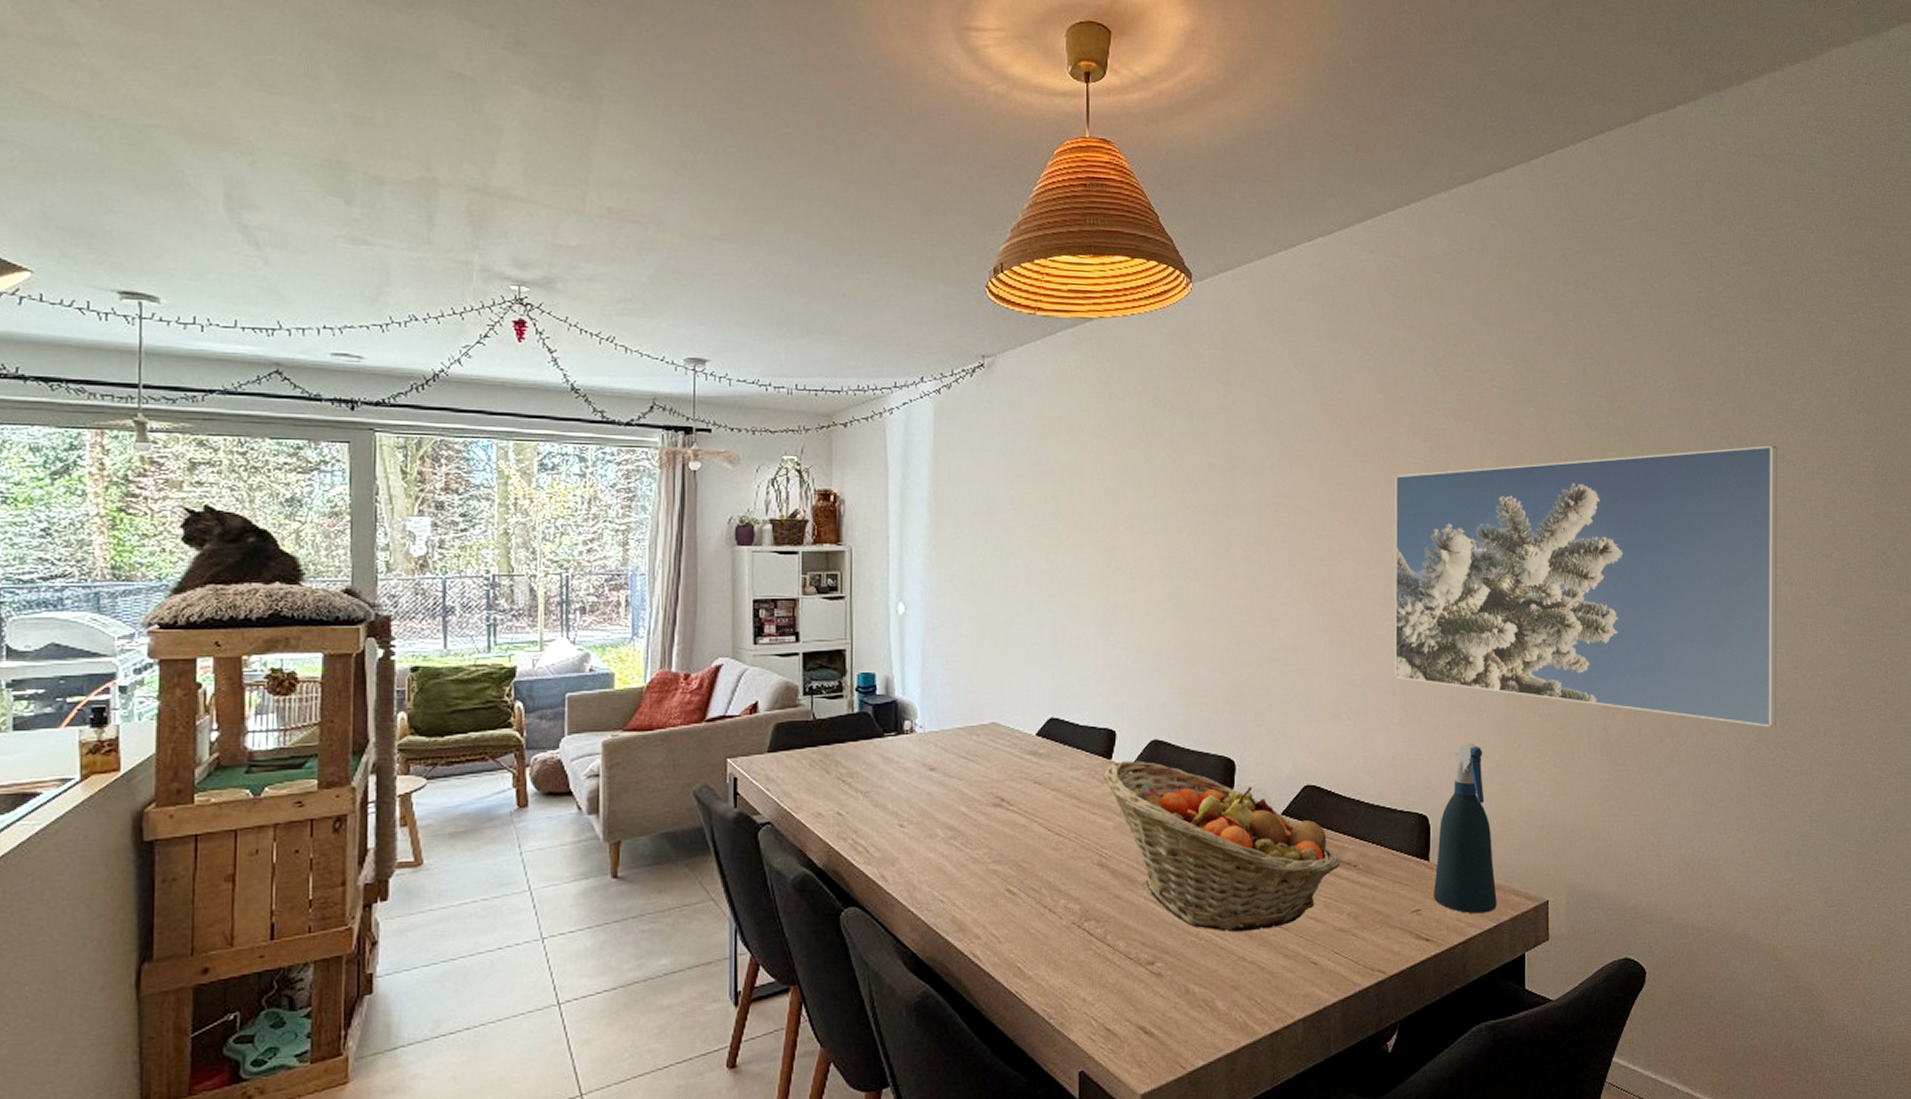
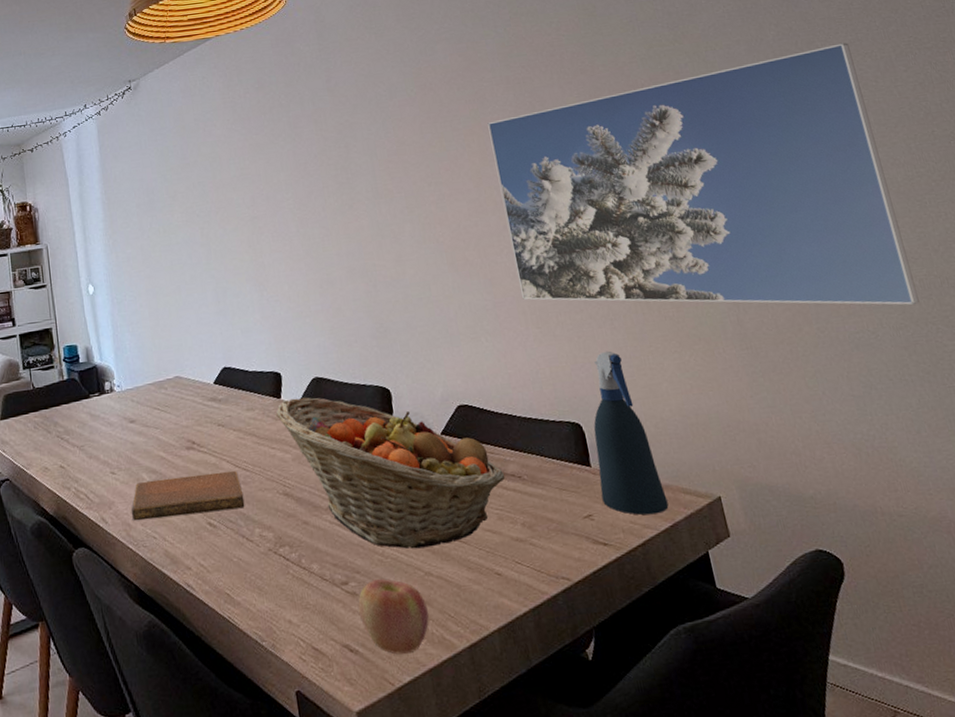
notebook: none [919,834,1053,882] -> present [131,470,245,521]
apple: none [1160,961,1234,1039] -> present [358,579,429,655]

